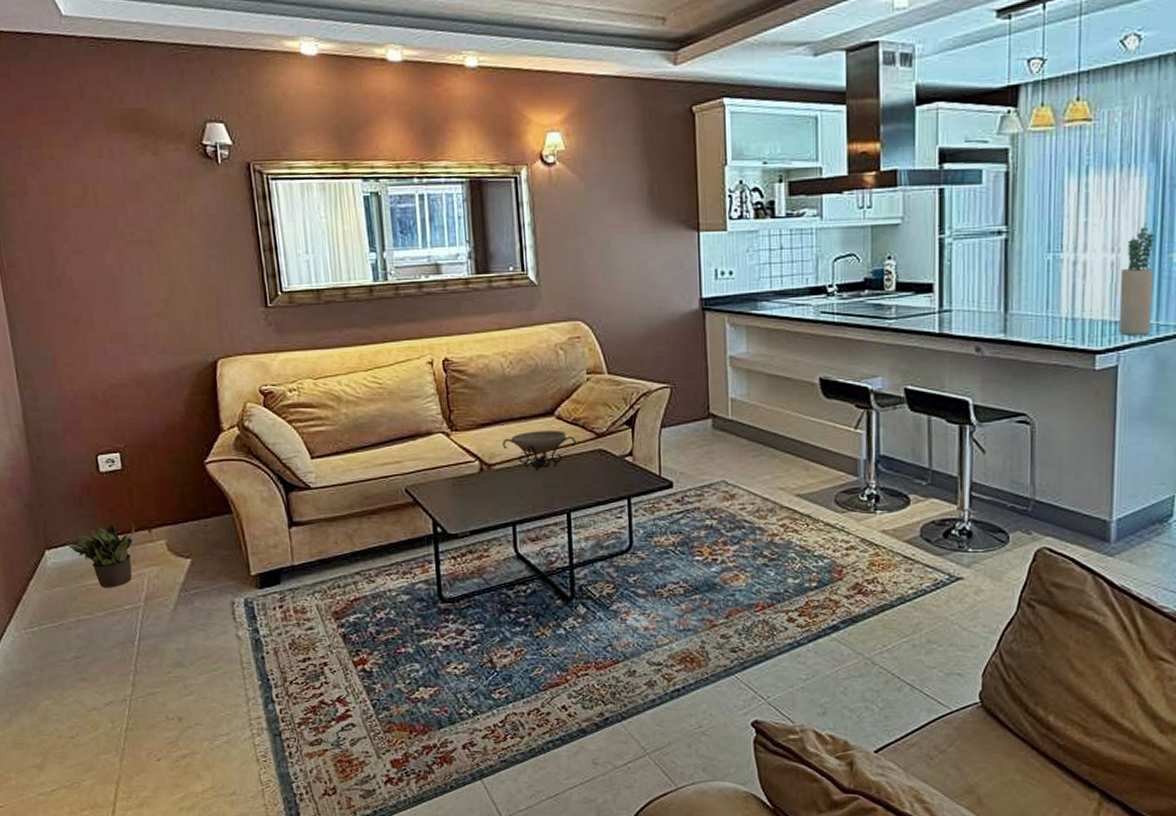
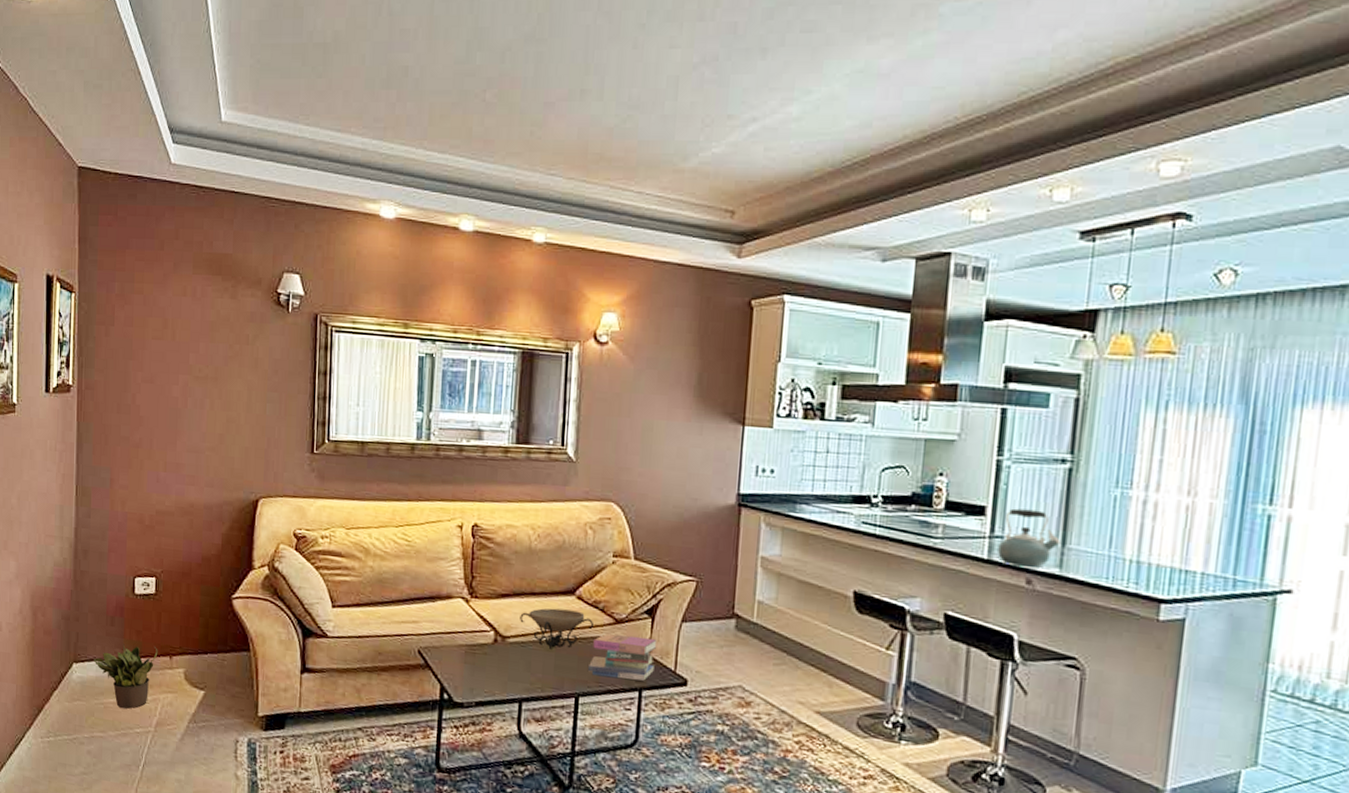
books: none [576,447,640,490] -> present [588,632,657,681]
kettle: none [948,281,1003,336] -> present [998,508,1061,568]
vase: present [1118,223,1154,336] -> none [1188,468,1238,590]

